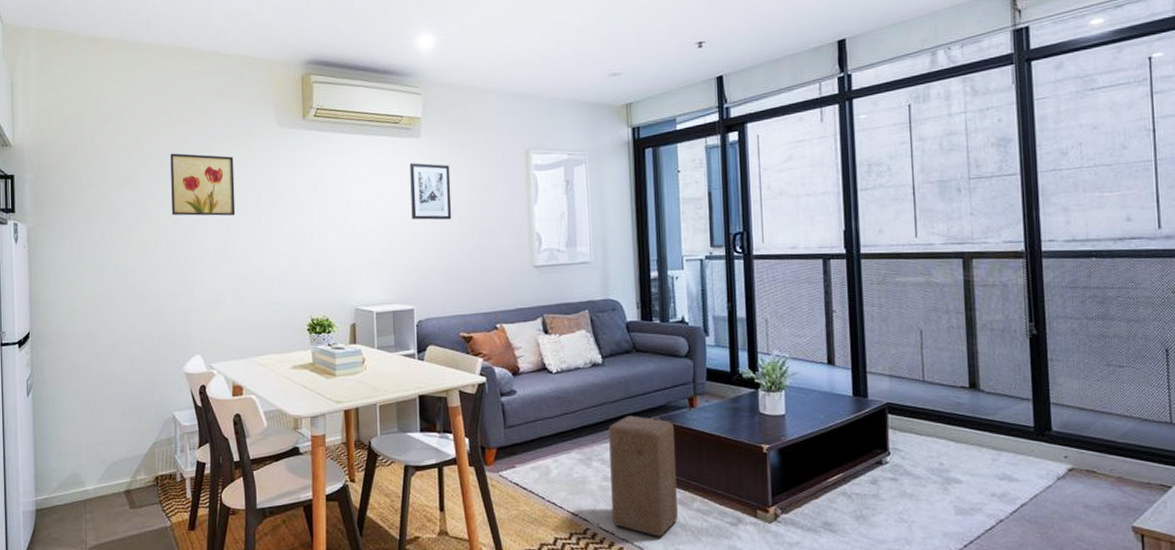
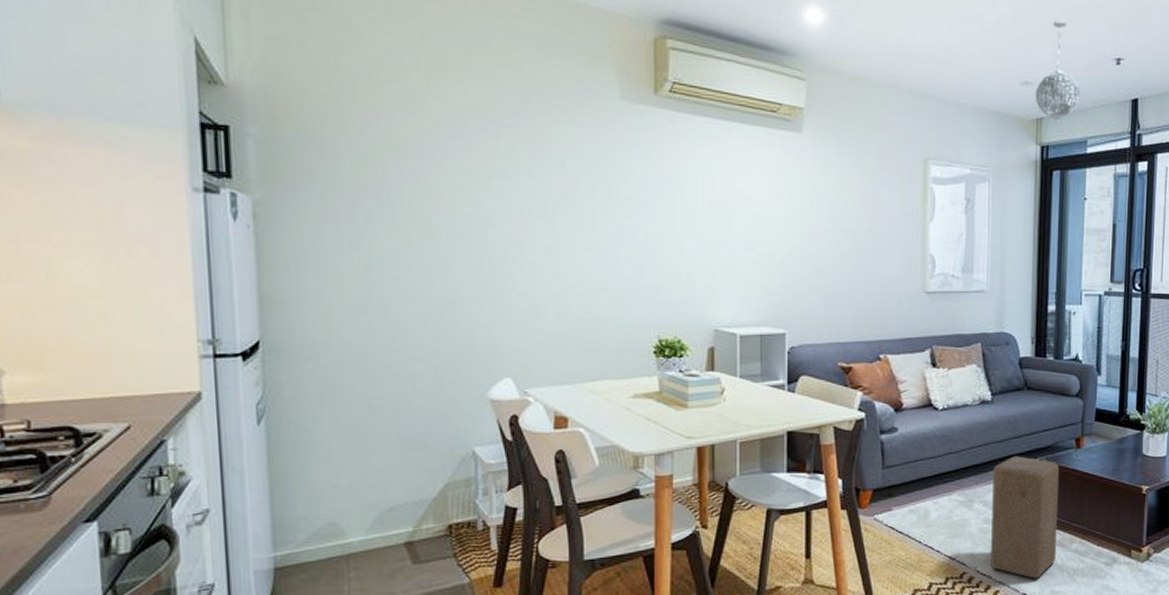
wall art: present [170,153,236,216] -> none [470,119,562,208]
wall art: present [410,162,452,220] -> none [788,161,836,233]
pendant light: none [623,14,666,107] -> present [1035,18,1081,124]

